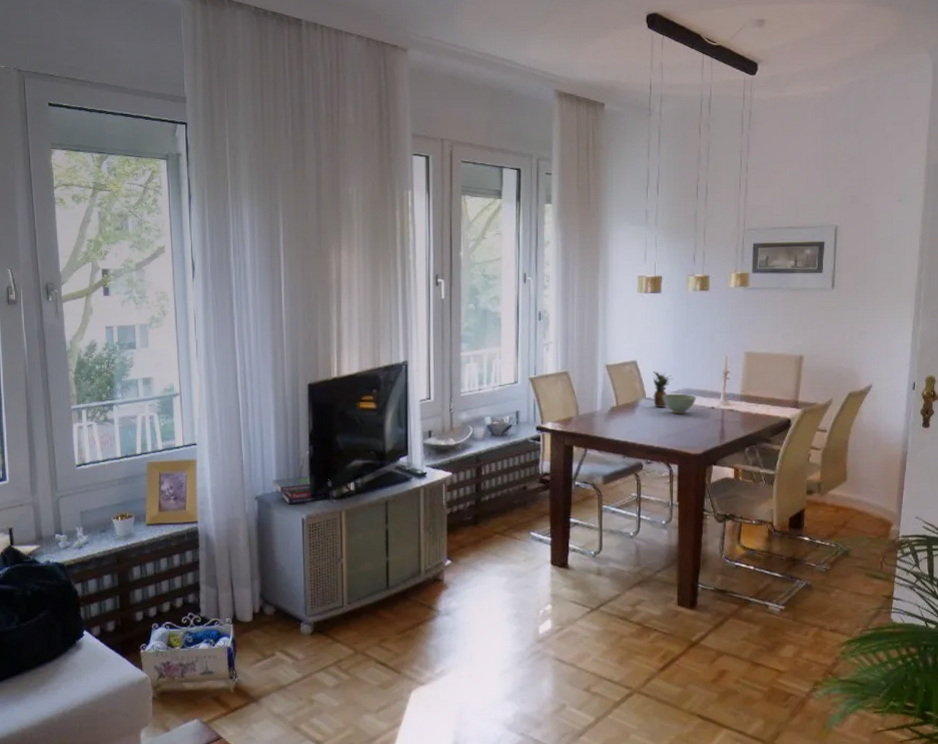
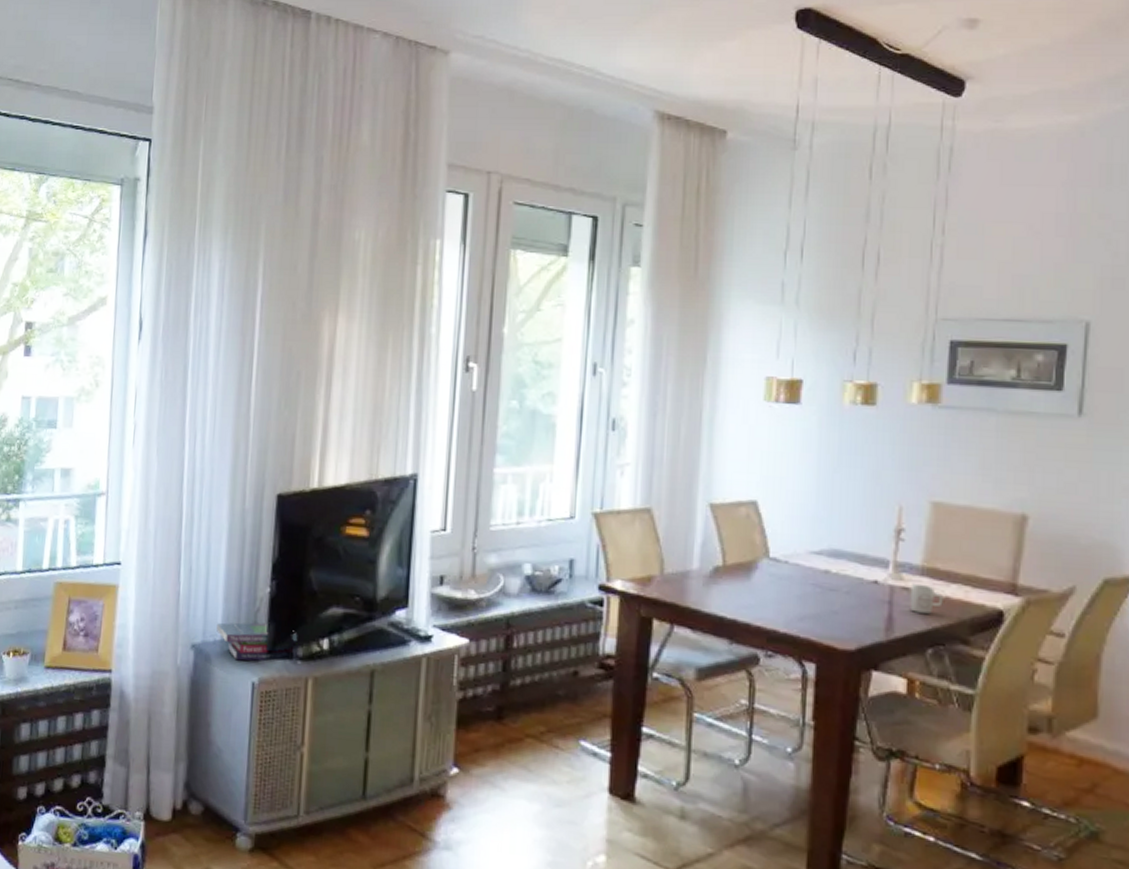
fruit: present [653,371,673,407] -> none [781,519,814,574]
bowl: present [662,393,697,414] -> none [795,554,851,587]
mug: none [734,407,754,425] -> present [909,585,943,614]

